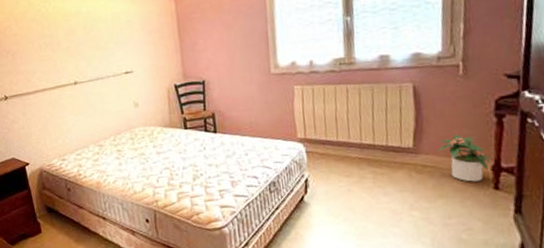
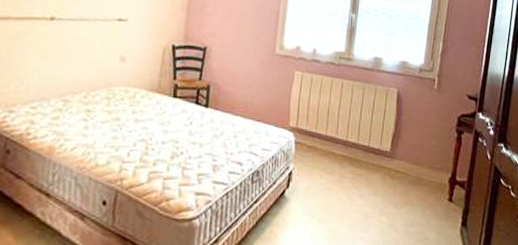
potted plant: present [436,134,491,182] -> none [408,144,449,192]

